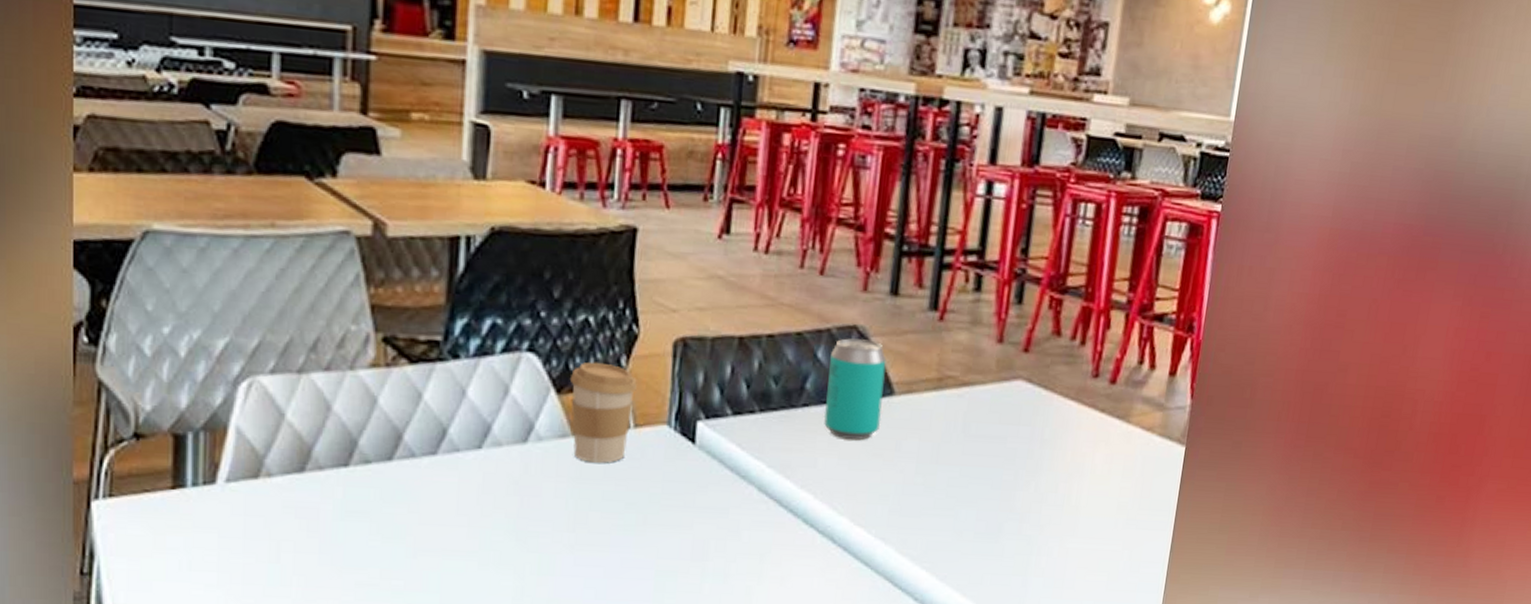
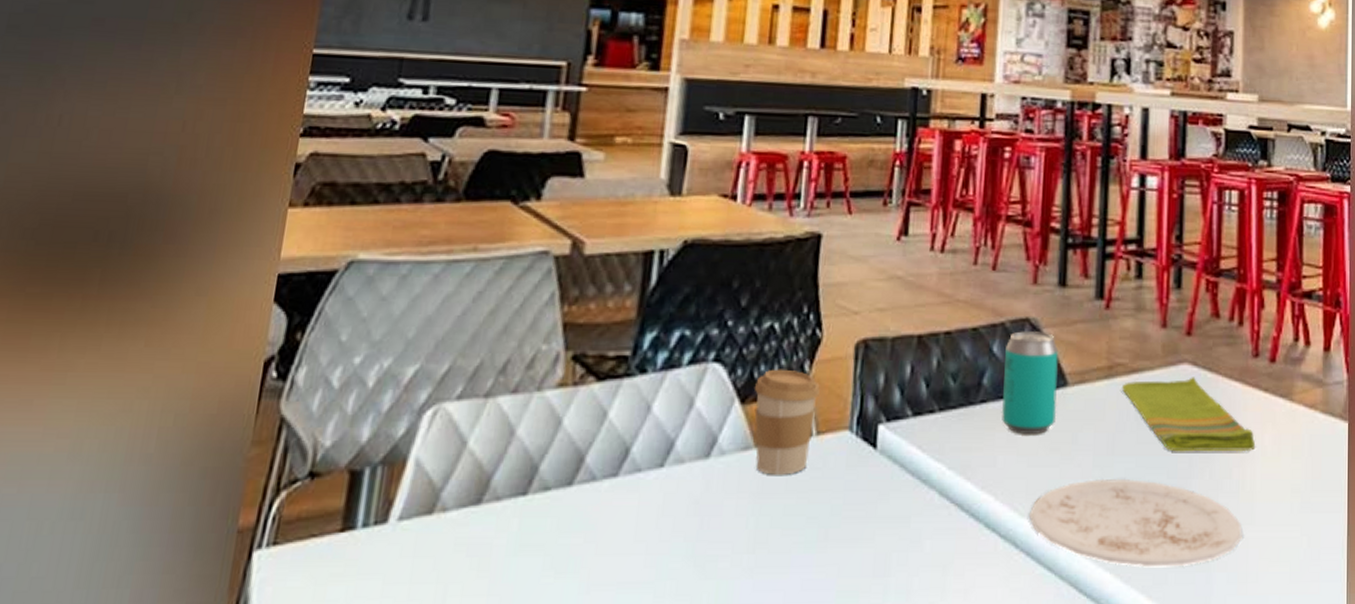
plate: none [847,485,1063,569] -> present [1028,478,1242,568]
dish towel: none [950,393,1086,469] -> present [1121,377,1256,452]

